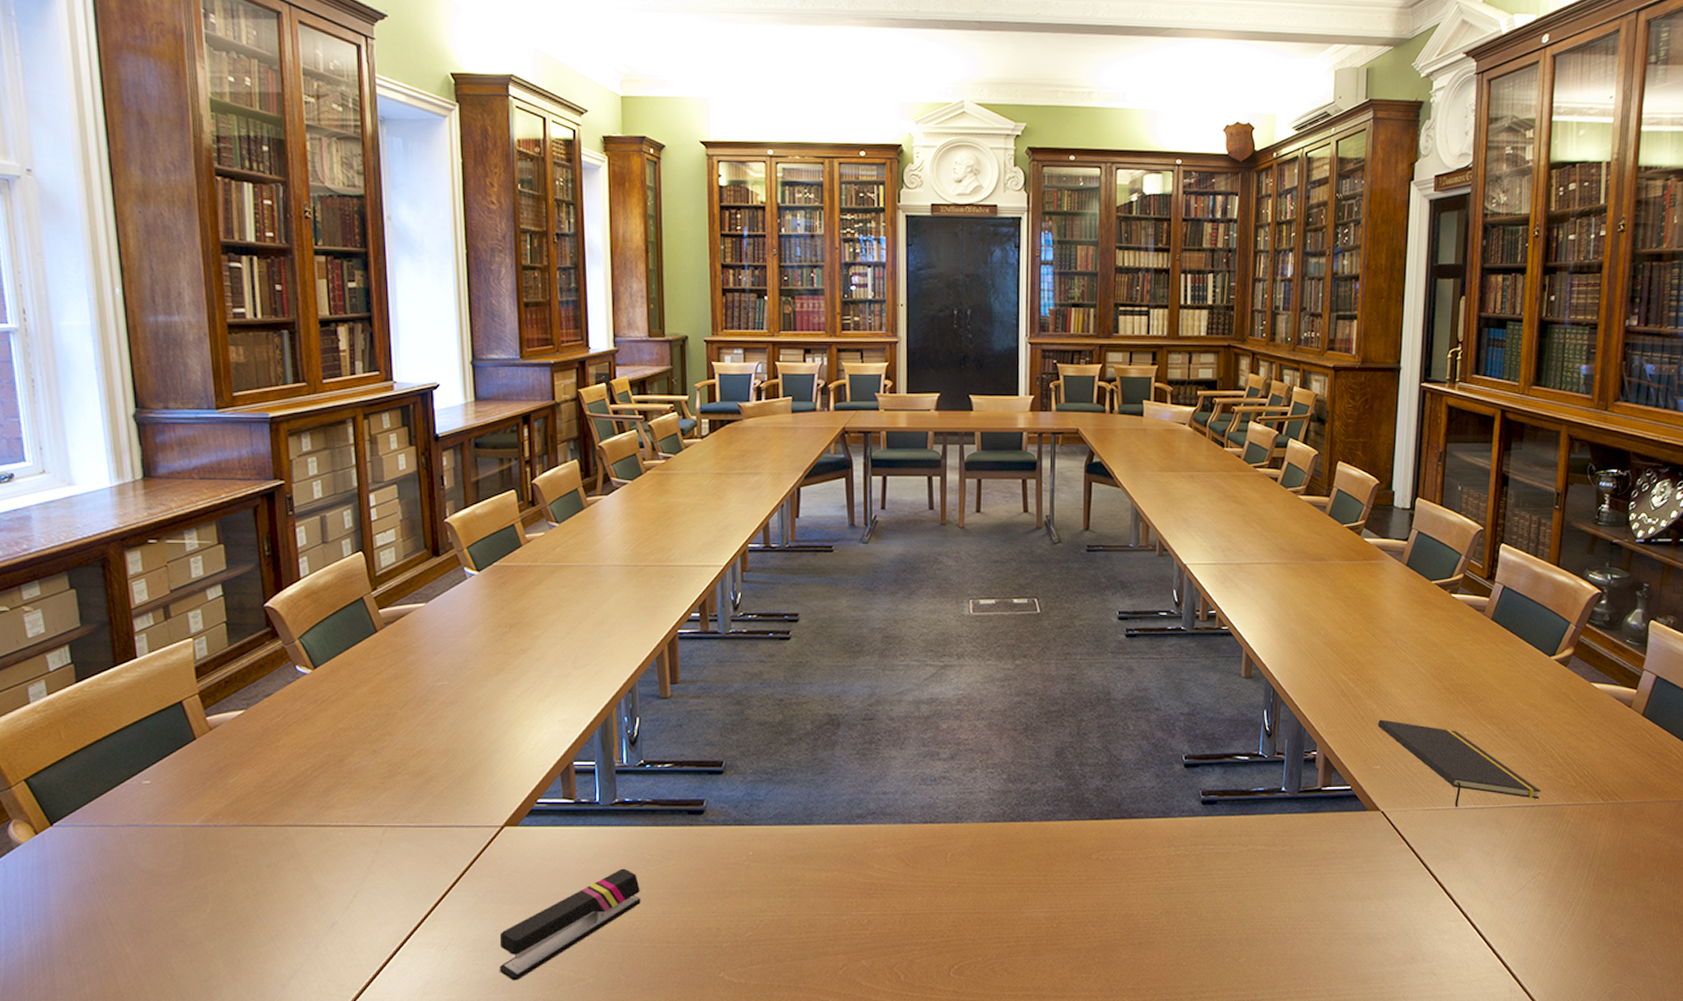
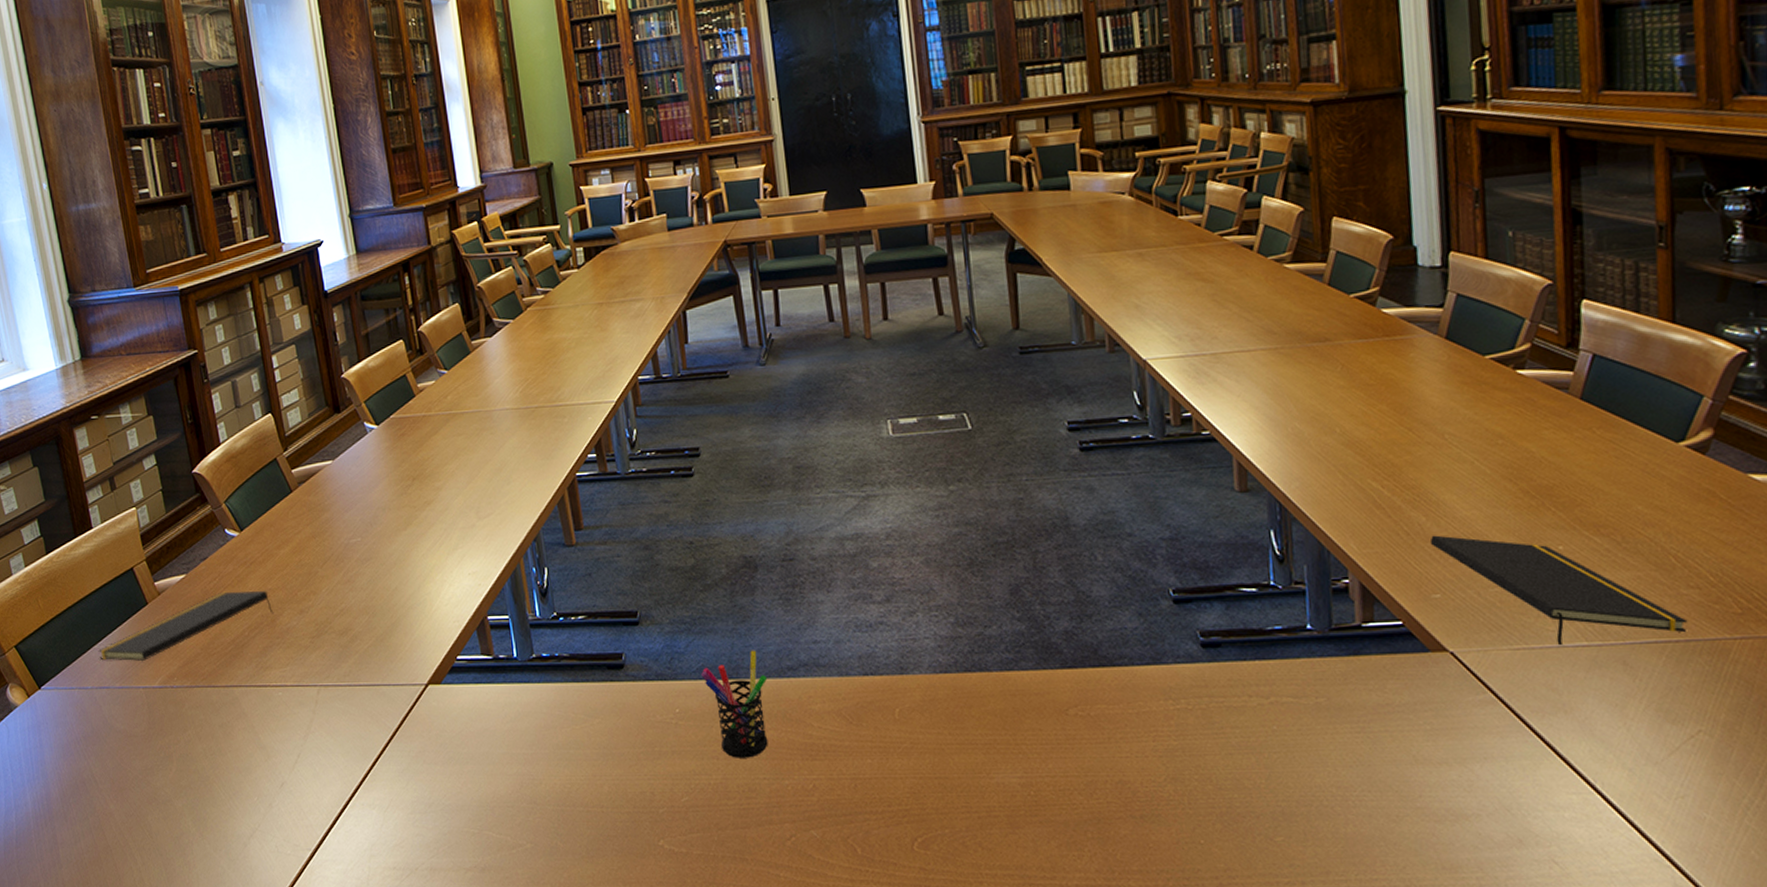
notepad: none [129,729,343,799] -> present [98,591,274,662]
stapler: present [499,868,641,981] -> none [435,727,570,845]
pen holder: none [777,799,837,897] -> present [701,650,768,758]

